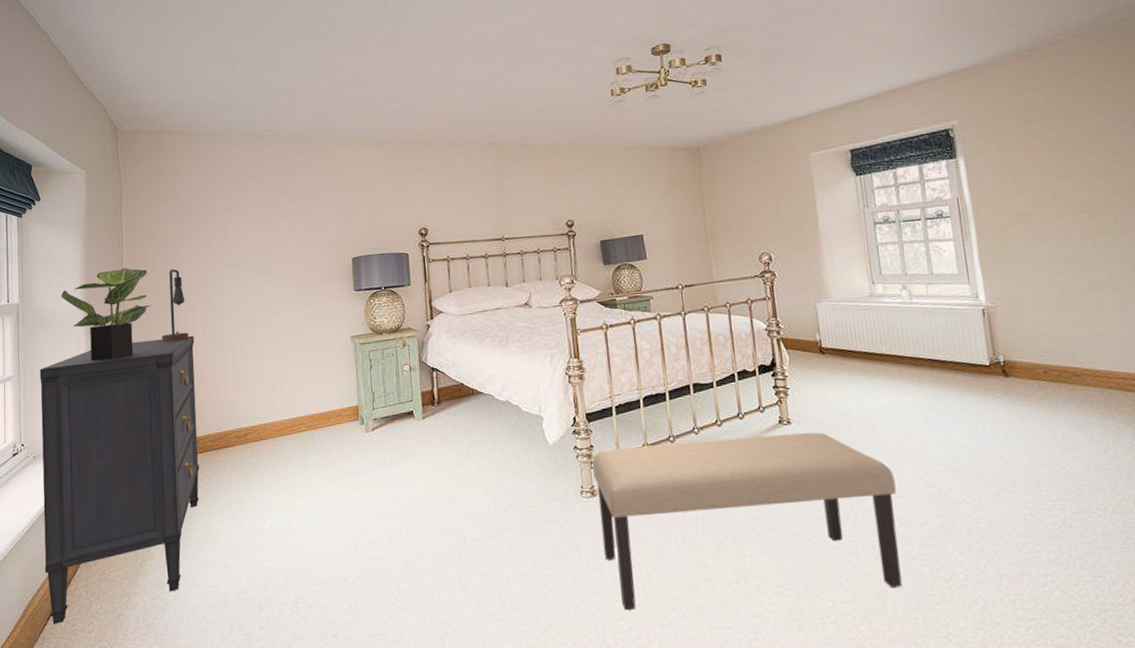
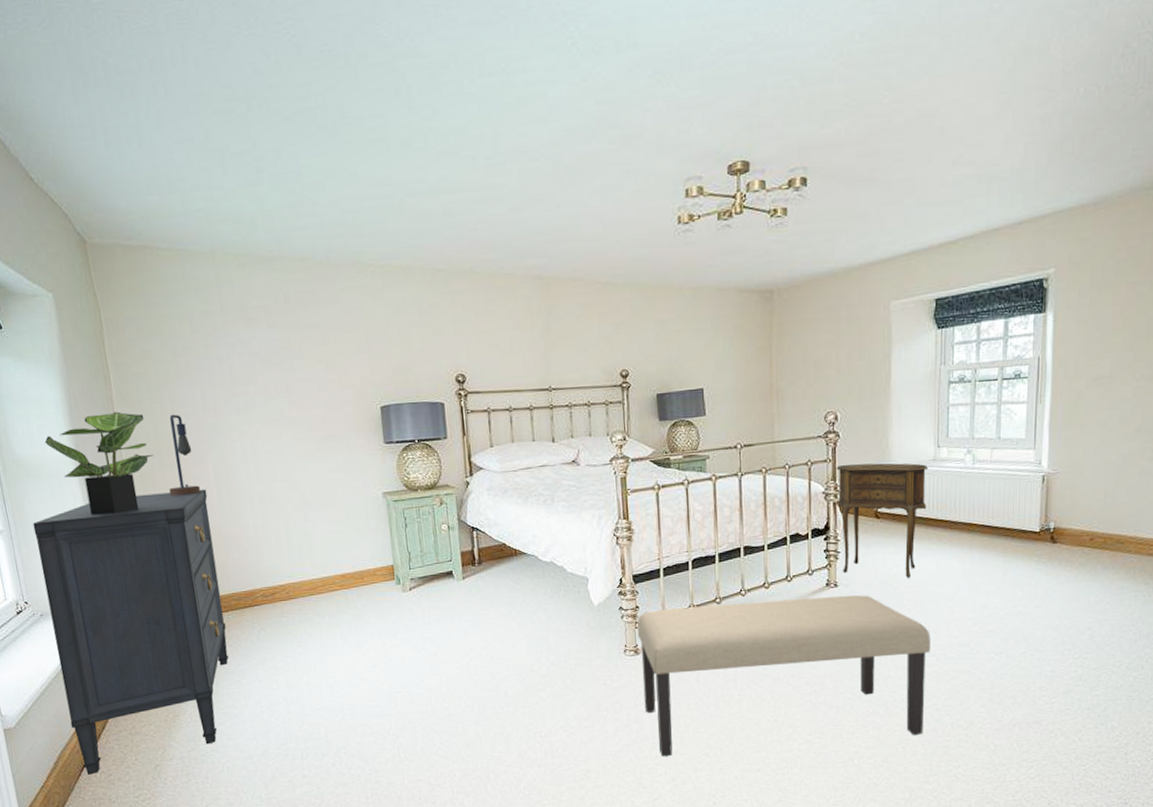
side table: none [776,299,870,414] -> present [836,463,929,578]

